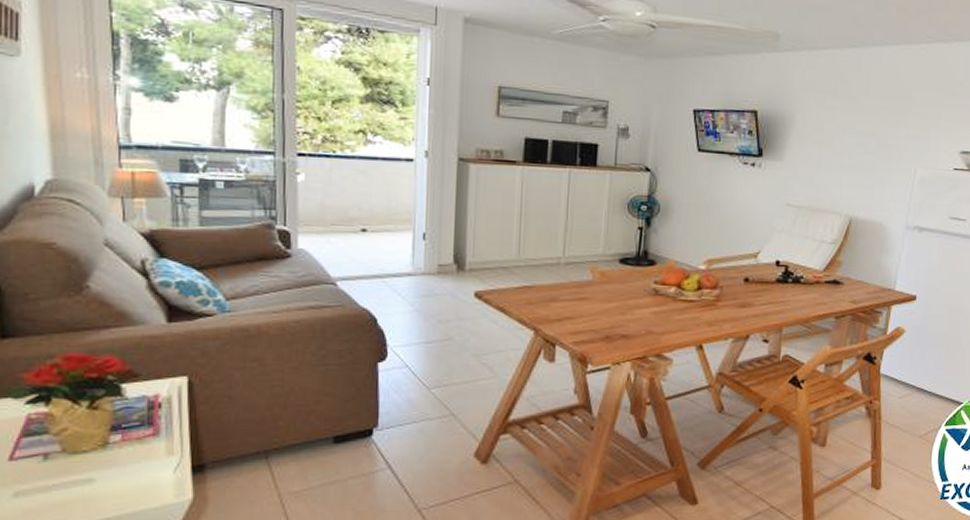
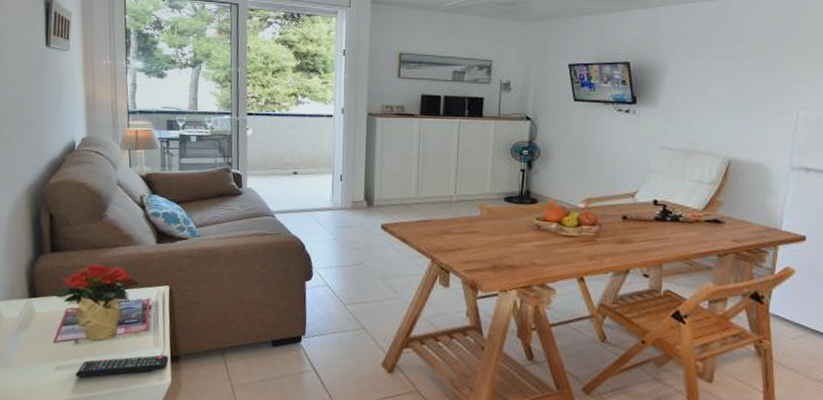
remote control: none [46,465,189,504] -> present [76,355,169,378]

